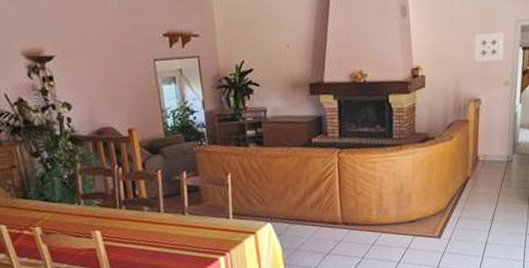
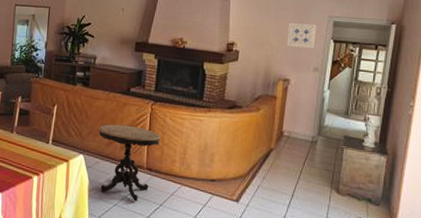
side table: none [283,180,353,260] -> present [98,124,161,202]

